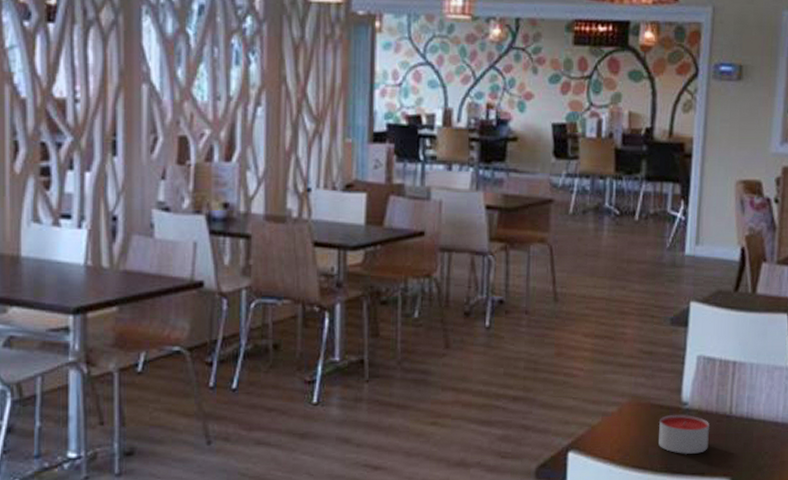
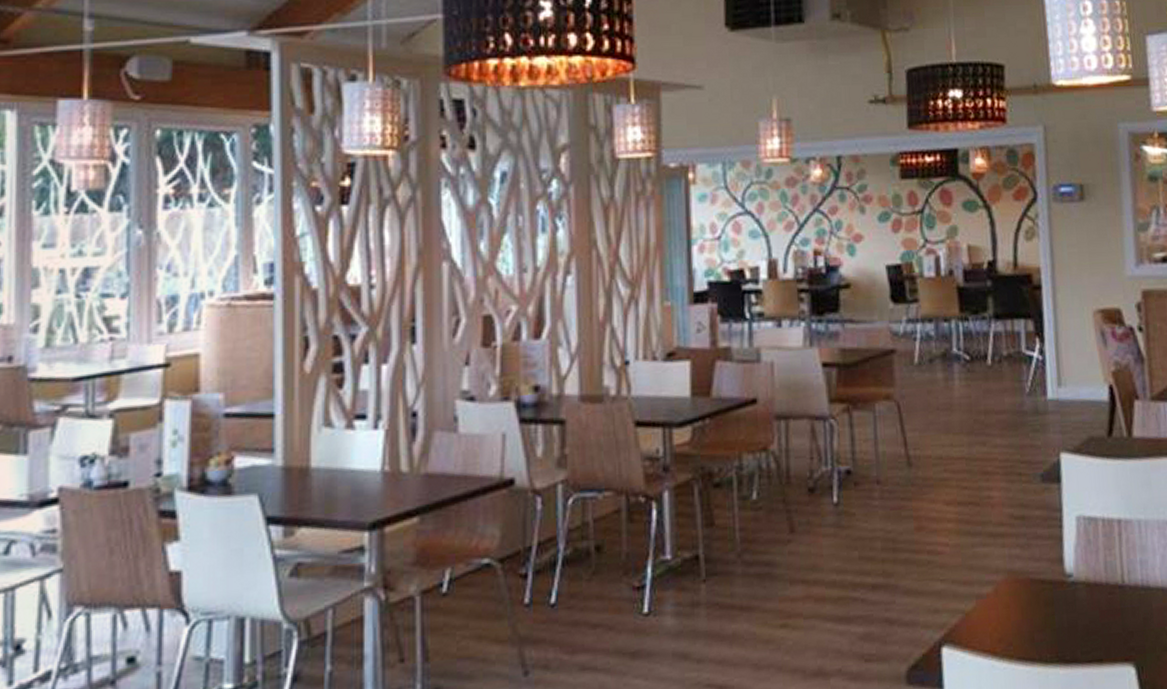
candle: present [658,414,709,454] -> none [1042,588,1103,638]

